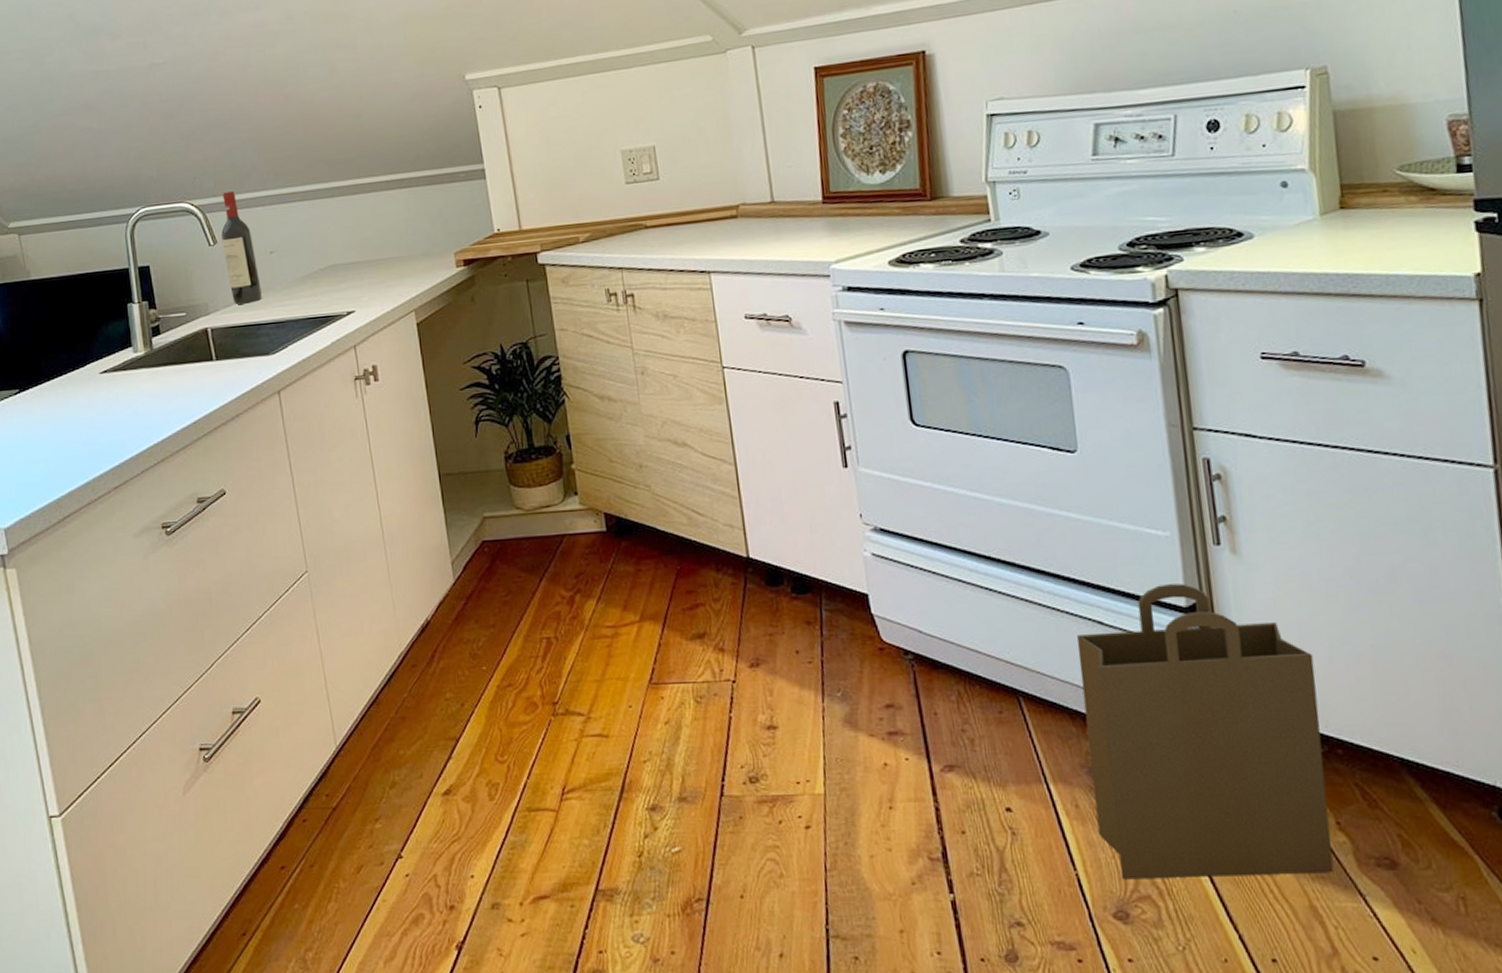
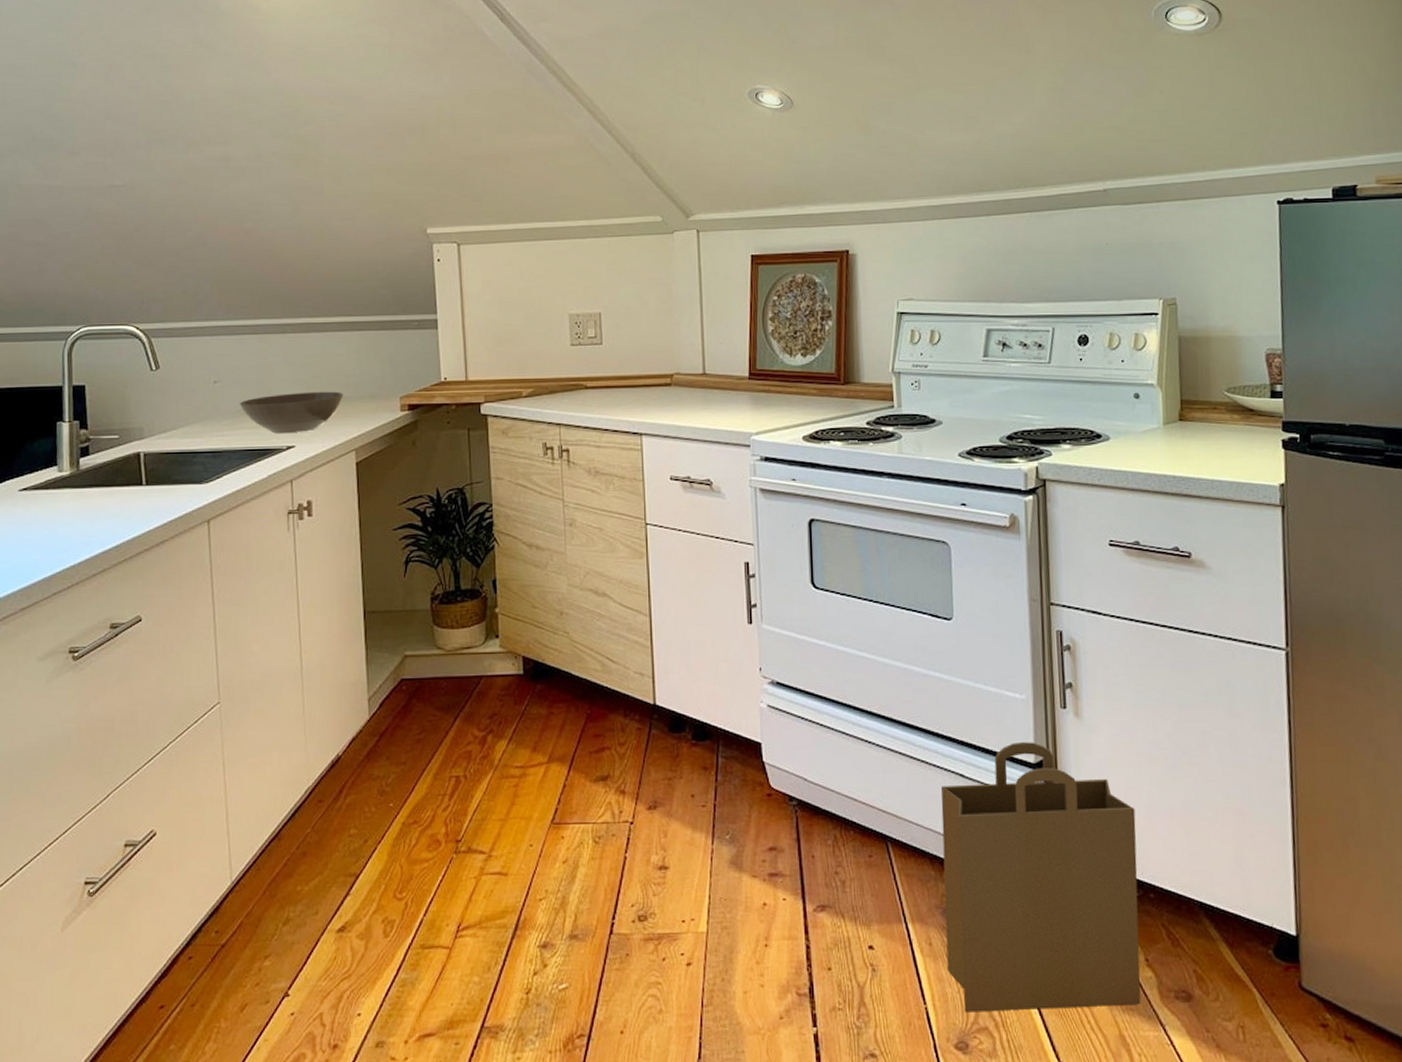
wine bottle: present [221,191,263,306] -> none [165,319,202,432]
bowl: none [296,252,398,300] -> present [239,391,344,434]

